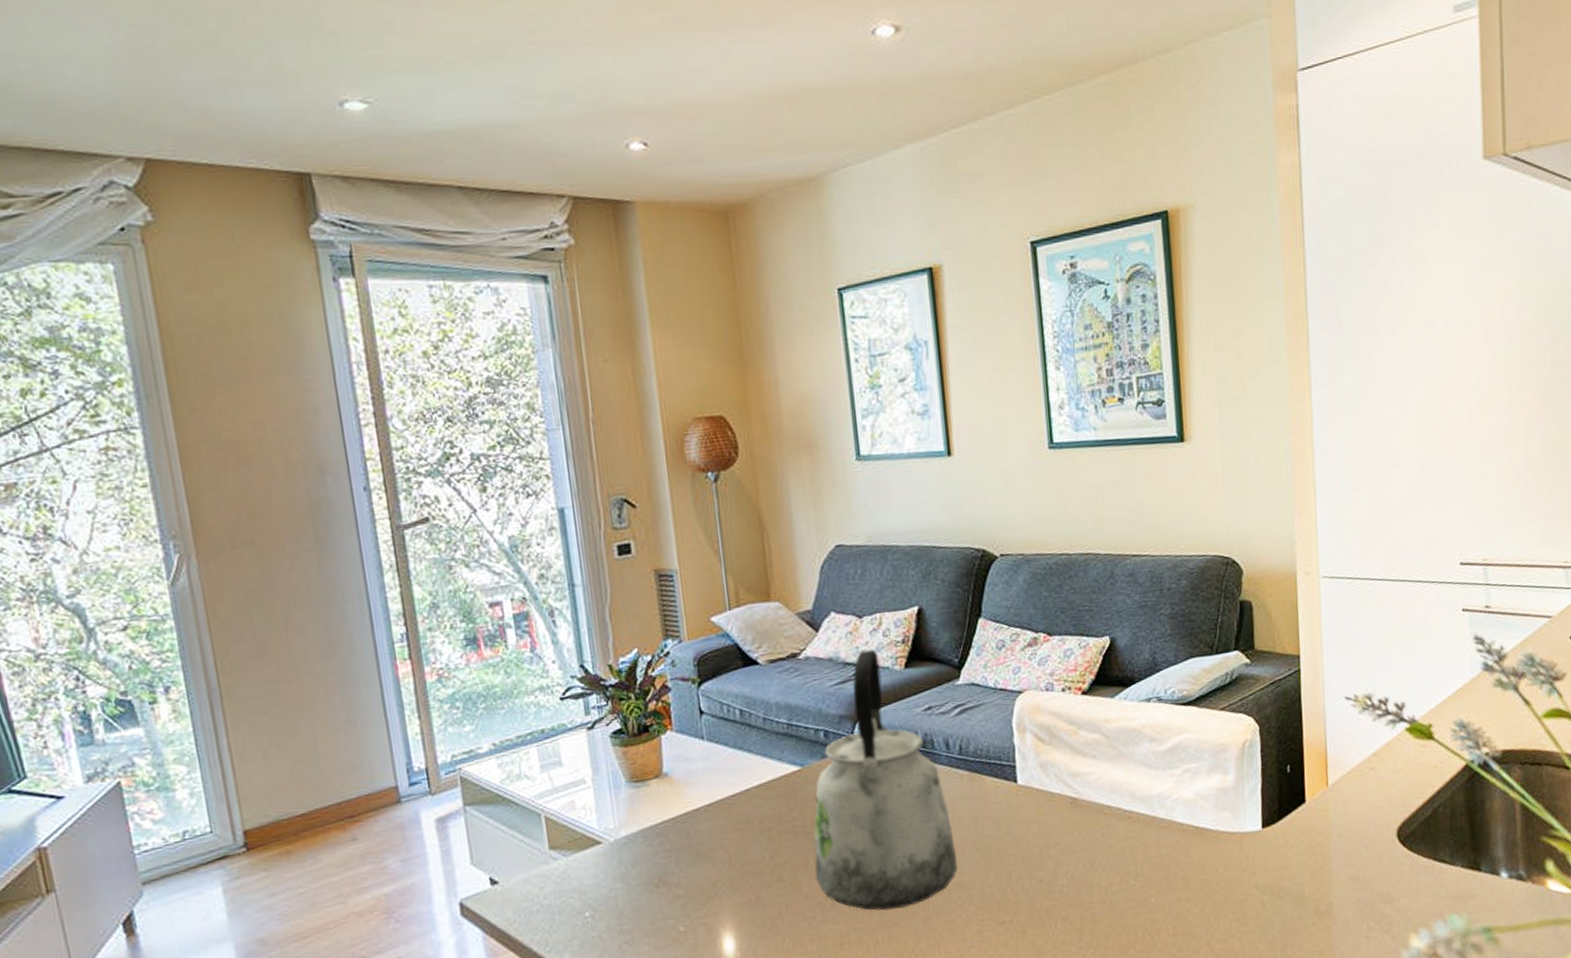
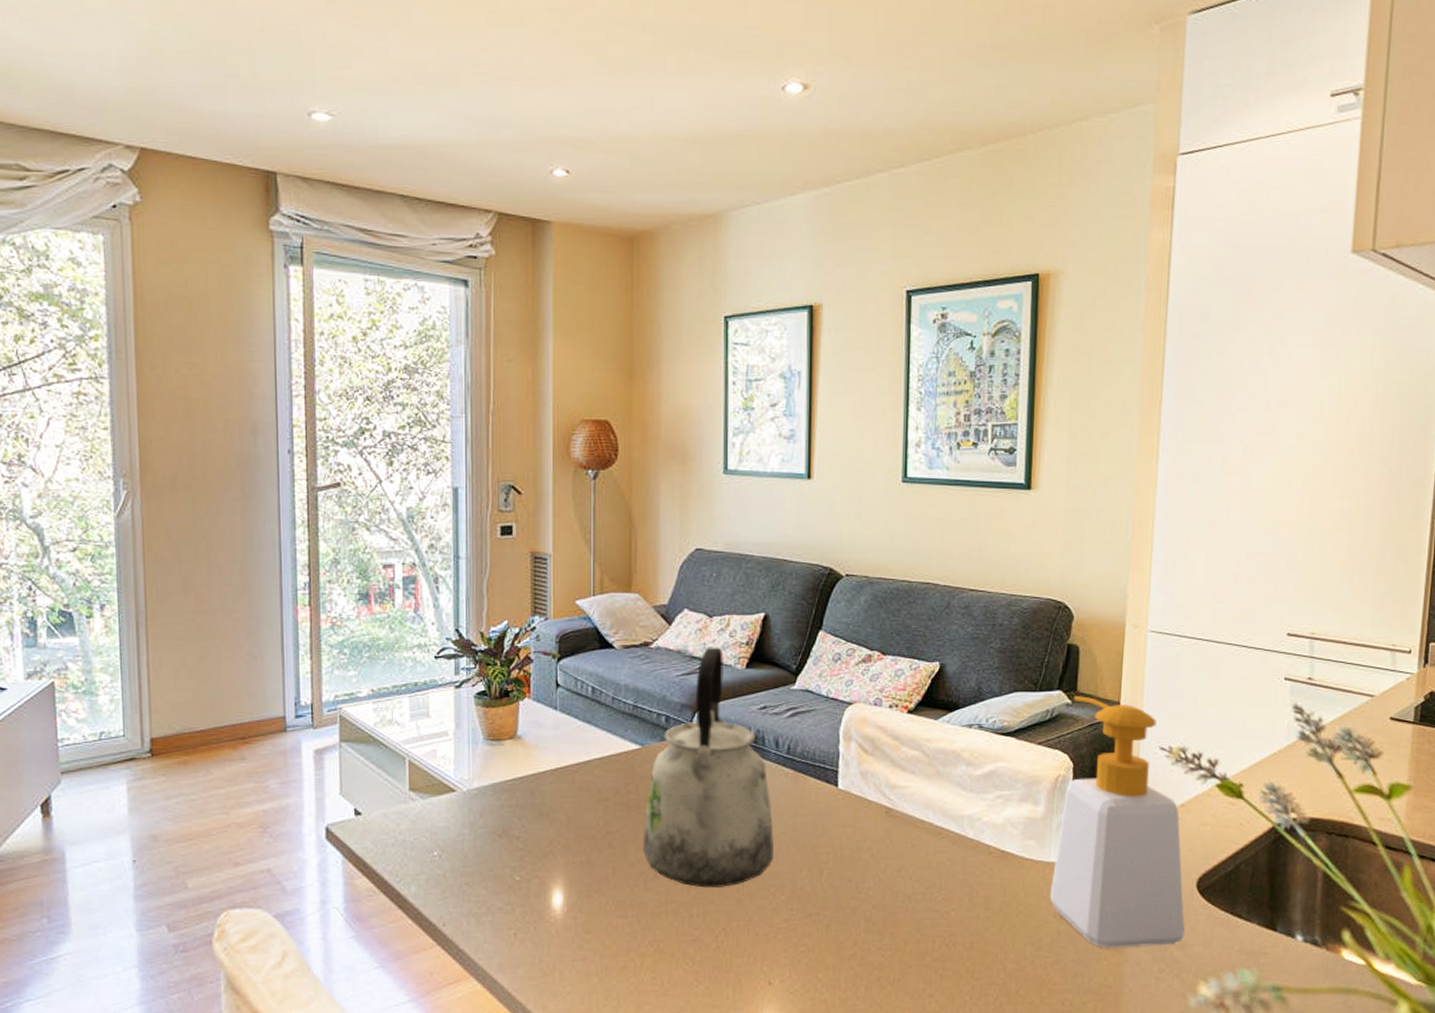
soap bottle: none [1249,653,1390,914] -> present [1049,696,1185,948]

